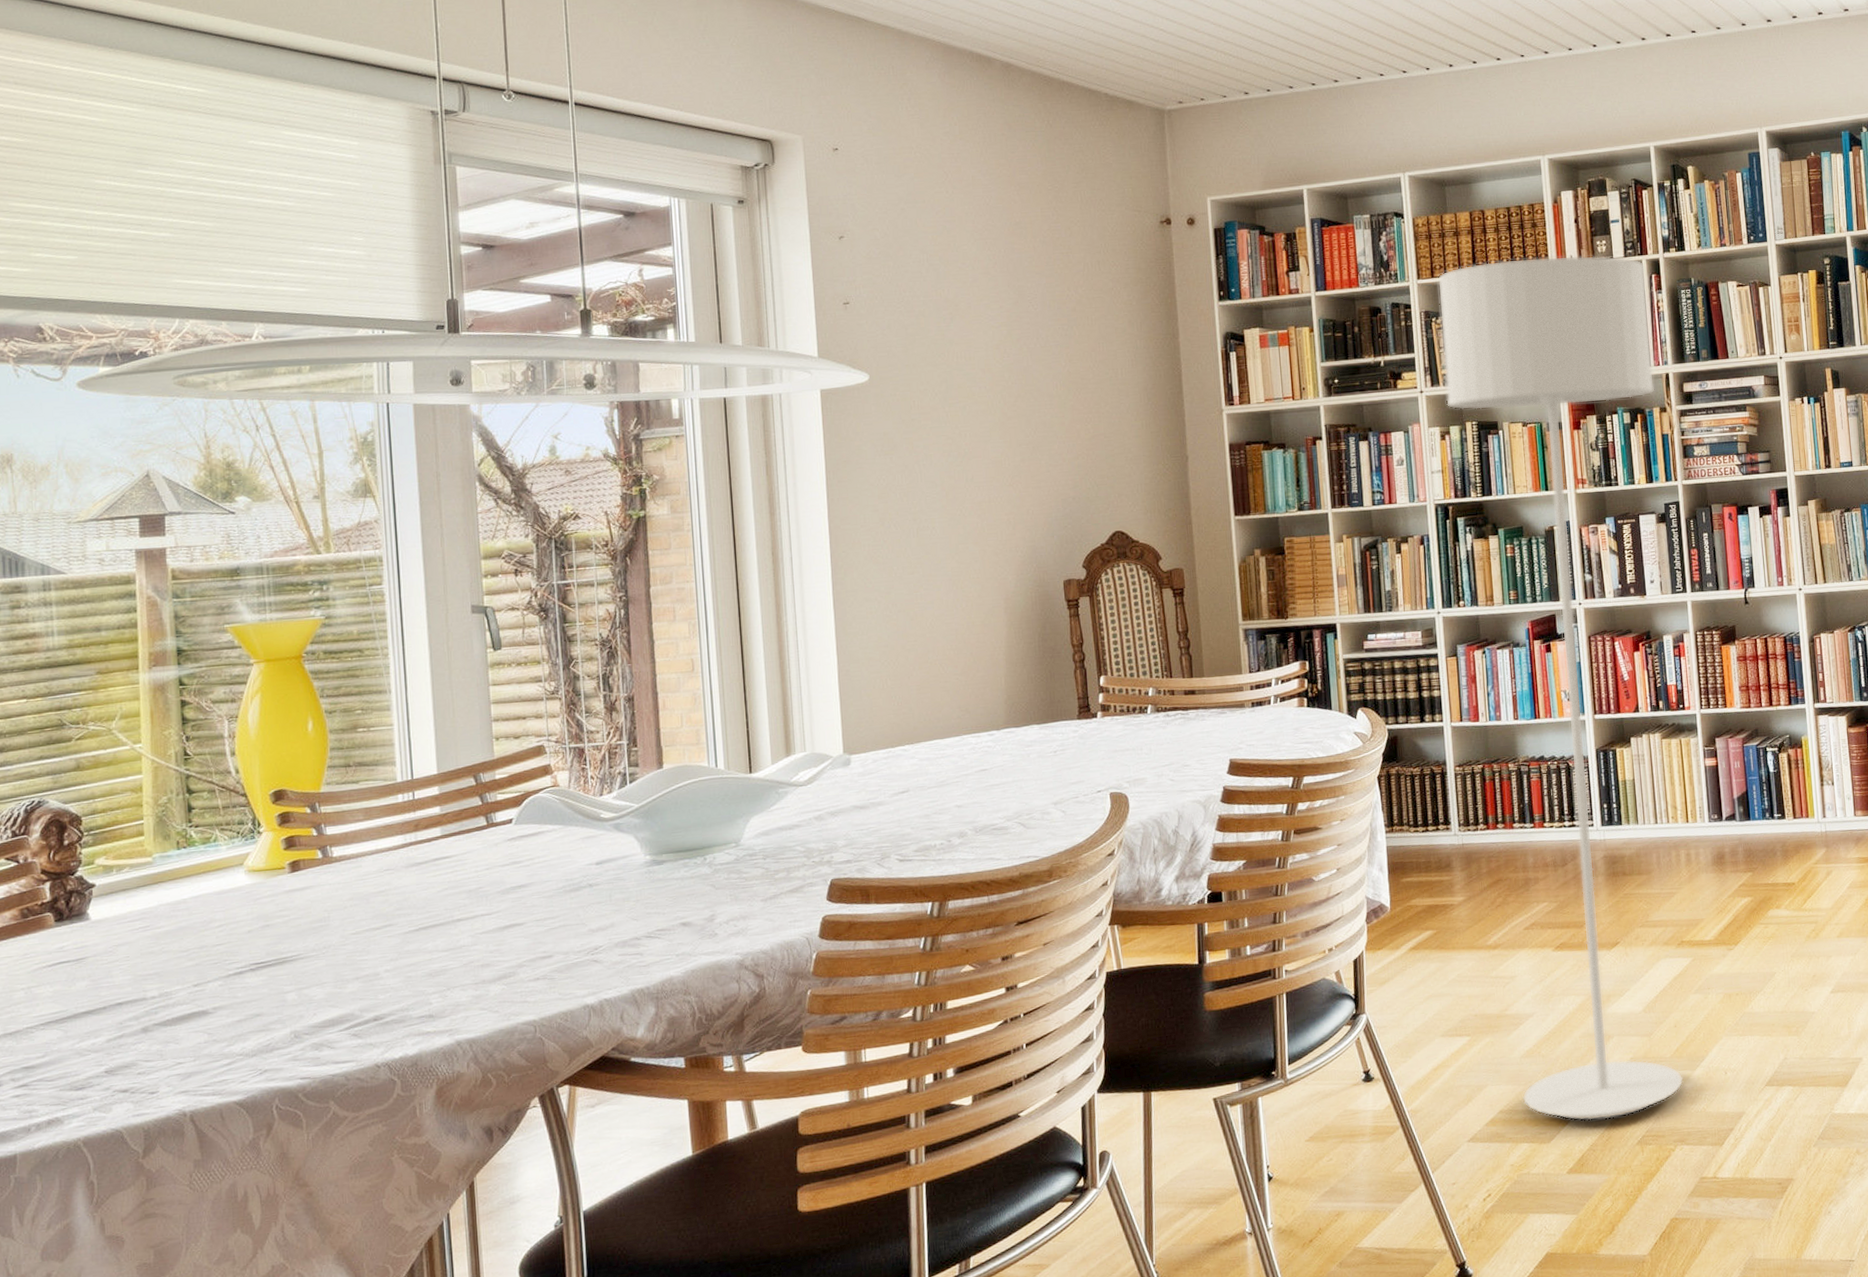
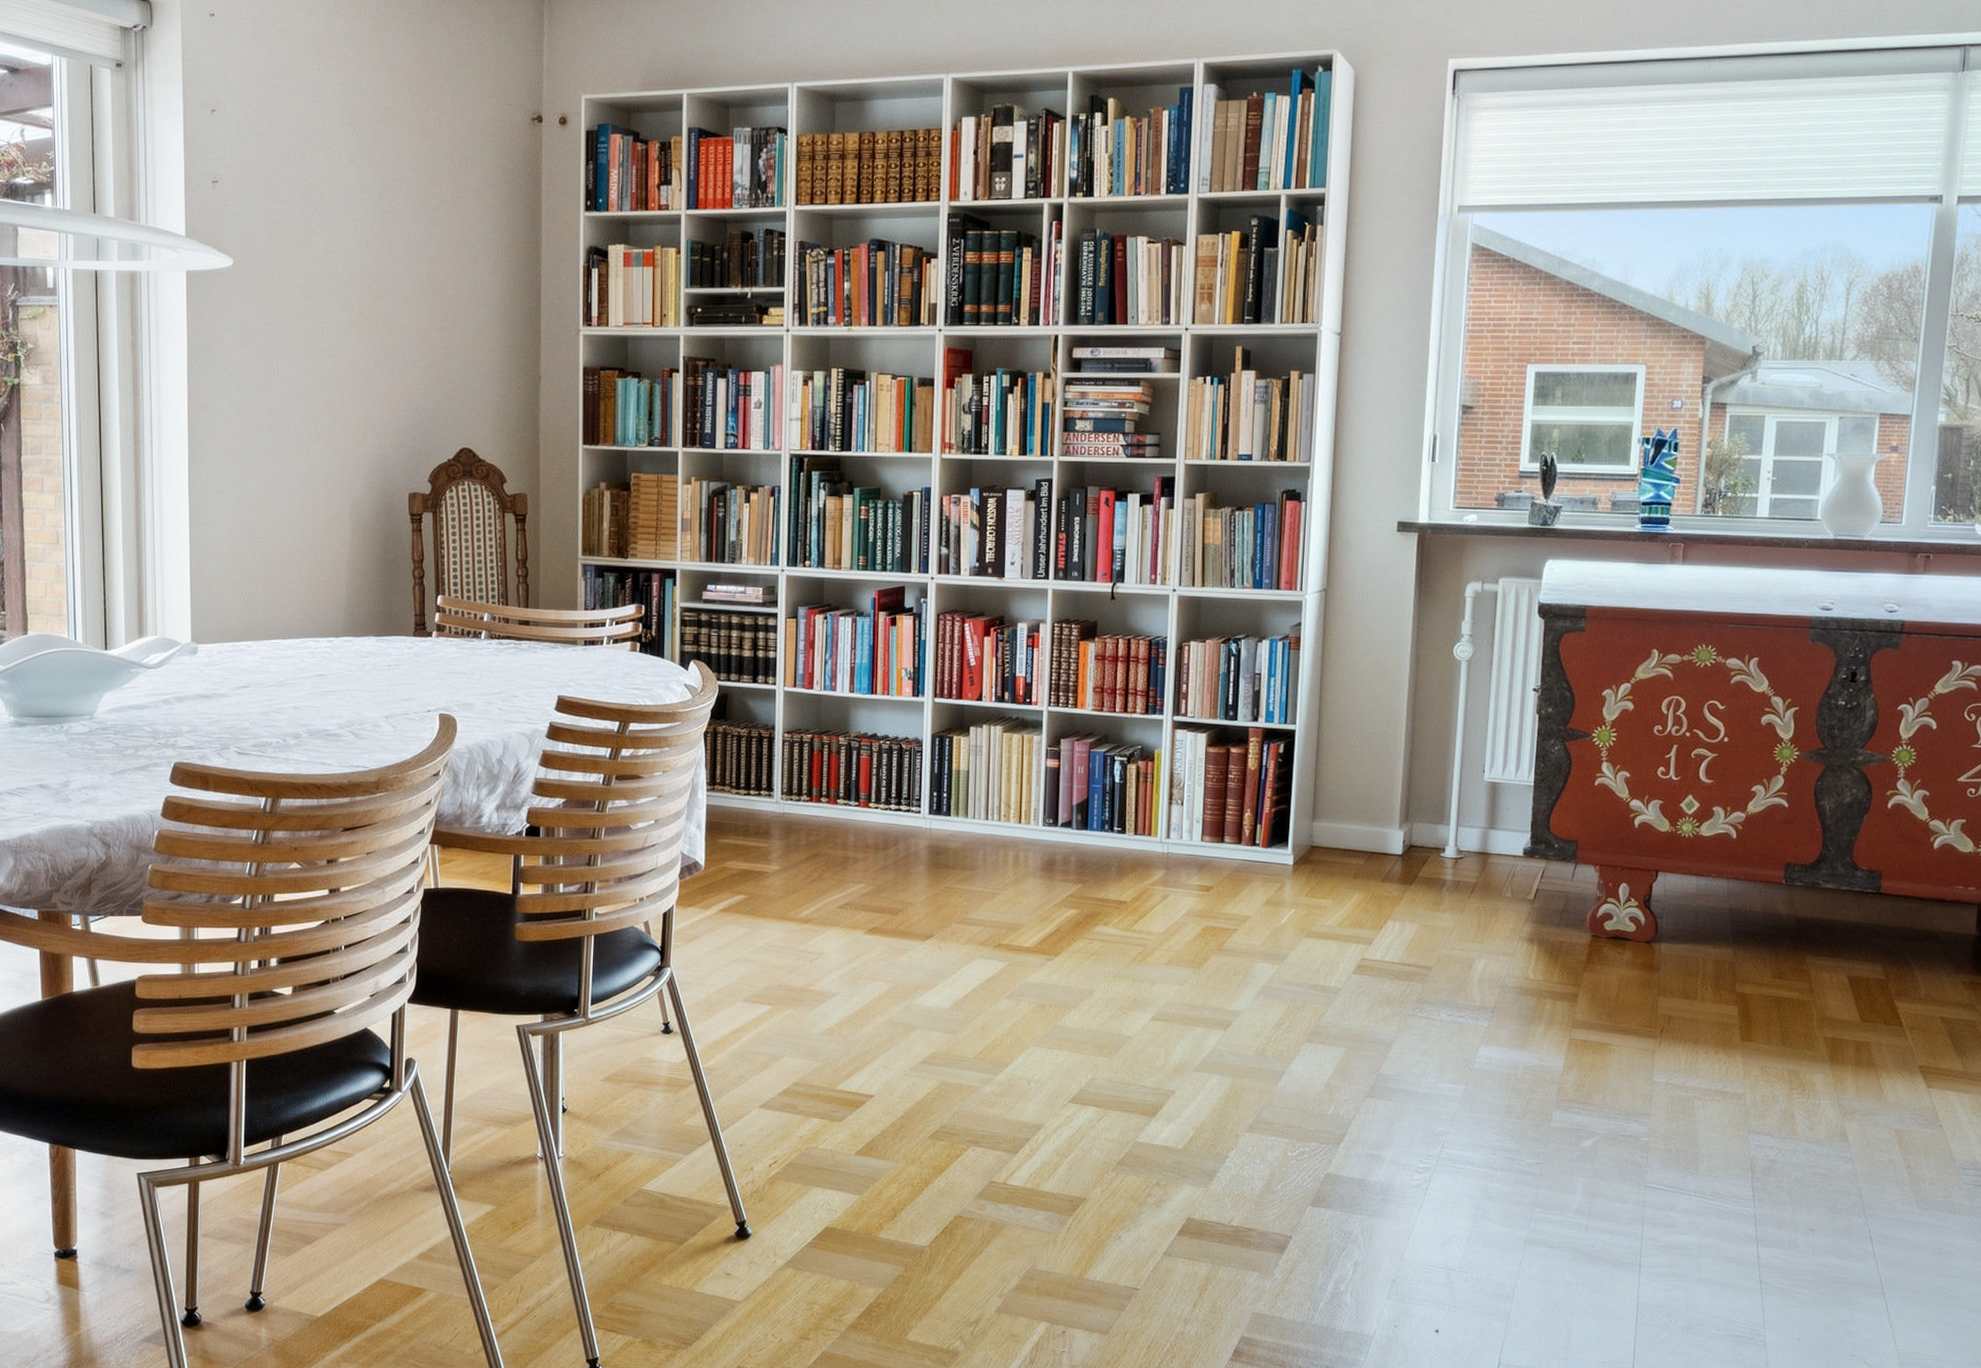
floor lamp: present [1437,255,1684,1121] -> none [813,190,1046,1109]

